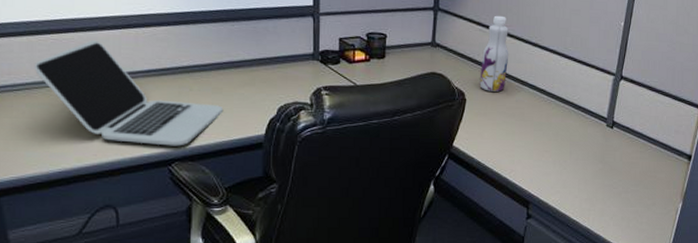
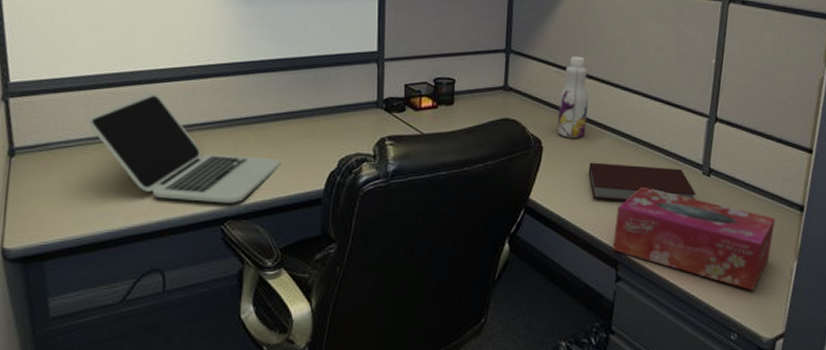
notebook: none [506,114,600,149] -> present [588,162,696,201]
tissue box: none [526,136,666,227] -> present [613,187,775,291]

